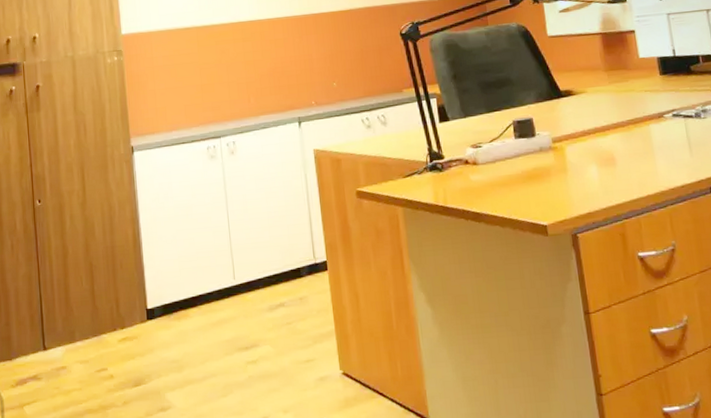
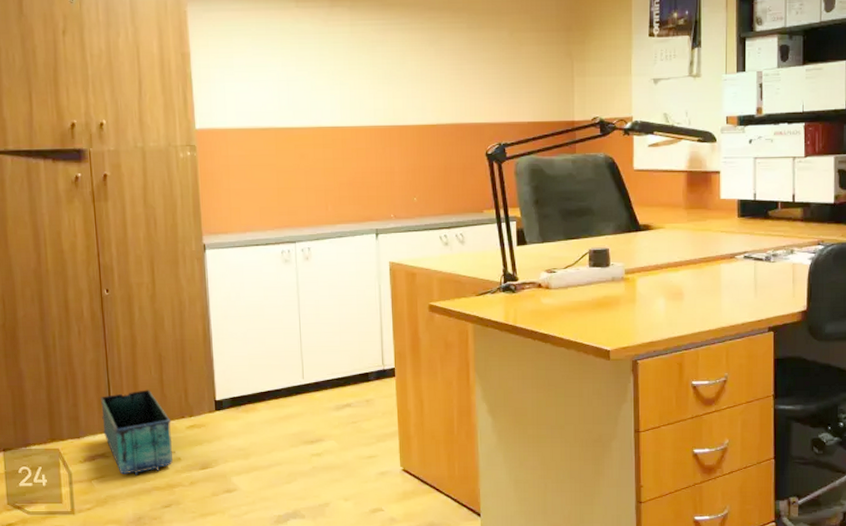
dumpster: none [33,302,105,398] -> present [101,390,173,476]

